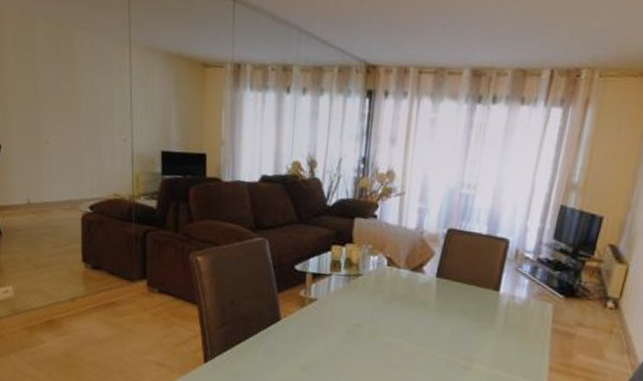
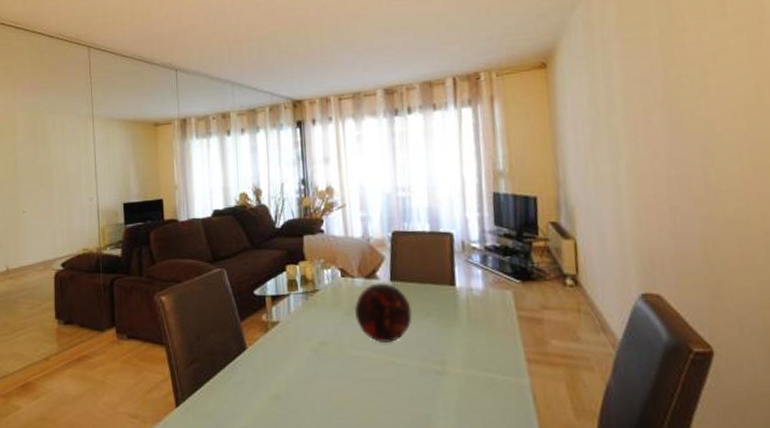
decorative orb: none [394,277,452,335] -> present [355,283,412,344]

